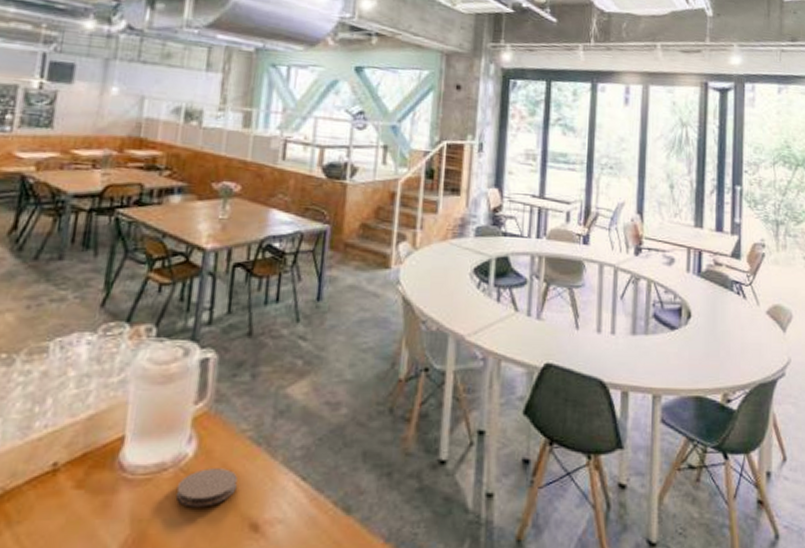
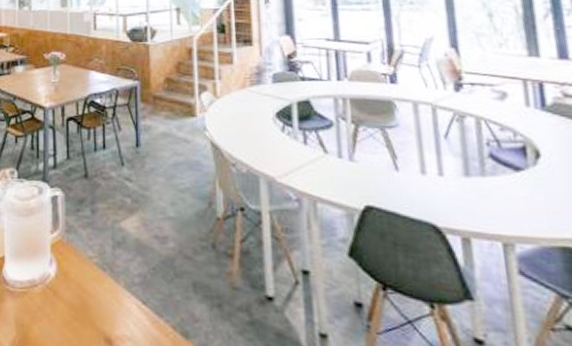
coaster: present [175,468,238,507] -> none [45,287,90,320]

